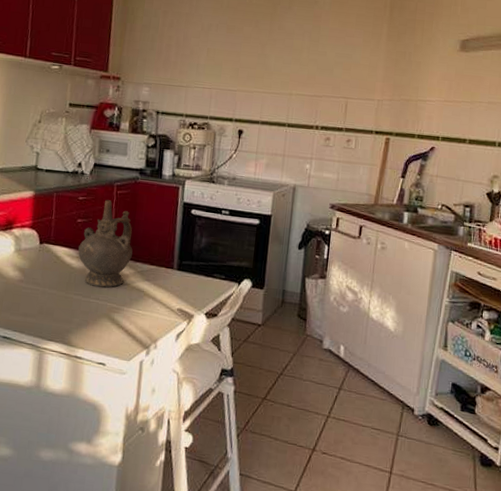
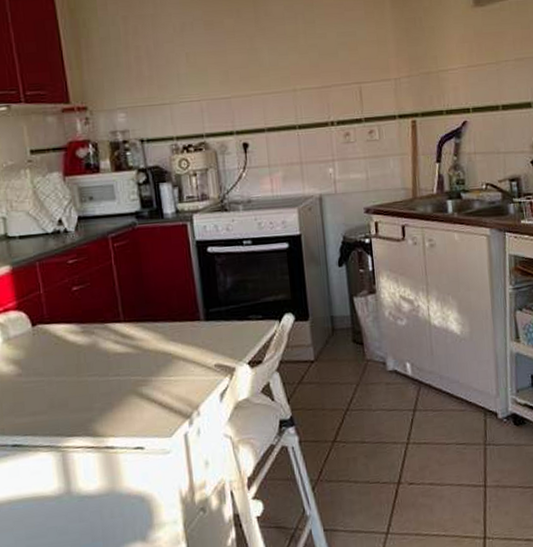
ceremonial vessel: present [78,200,133,288] -> none [81,256,148,362]

